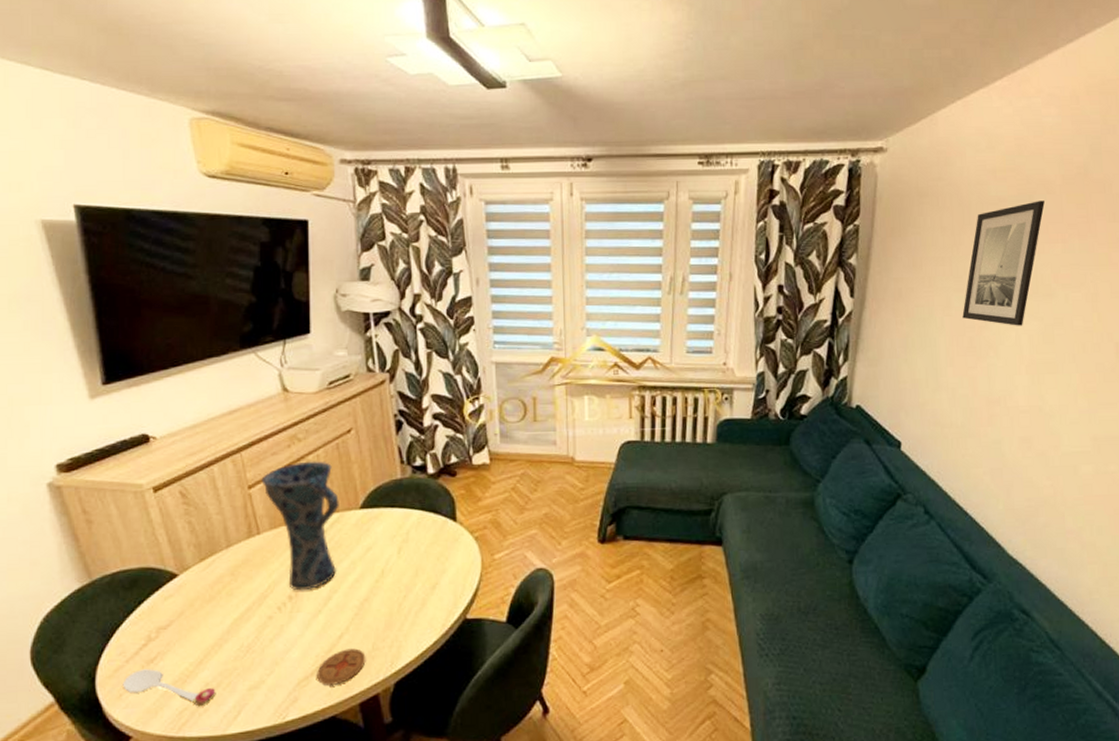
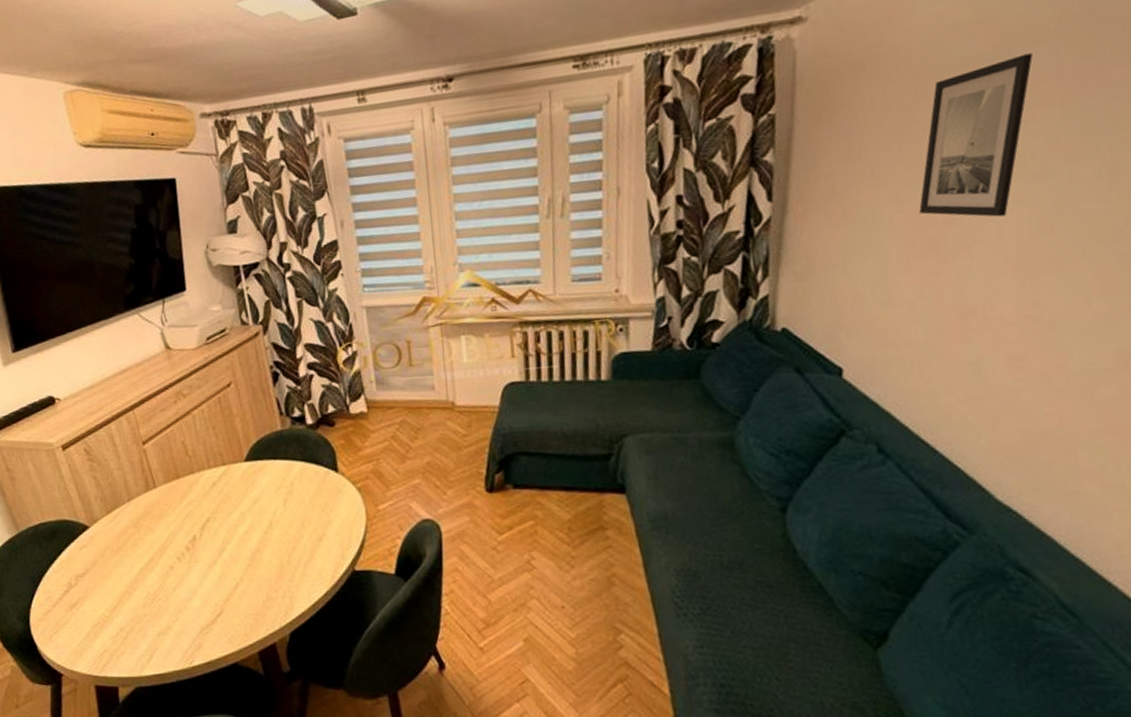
spoon: present [122,669,216,707] -> none [52,613,130,650]
vase: present [261,461,339,591] -> none [153,415,227,542]
coaster: present [317,648,366,686] -> none [217,598,262,634]

